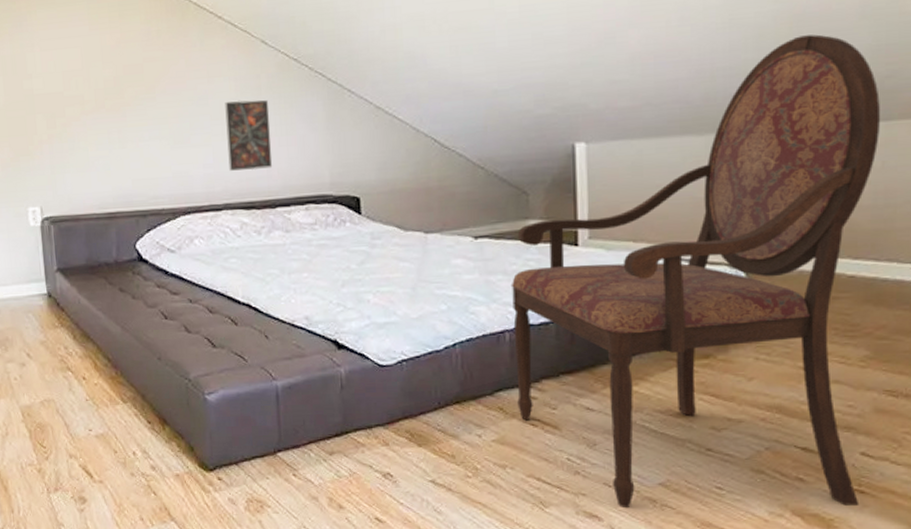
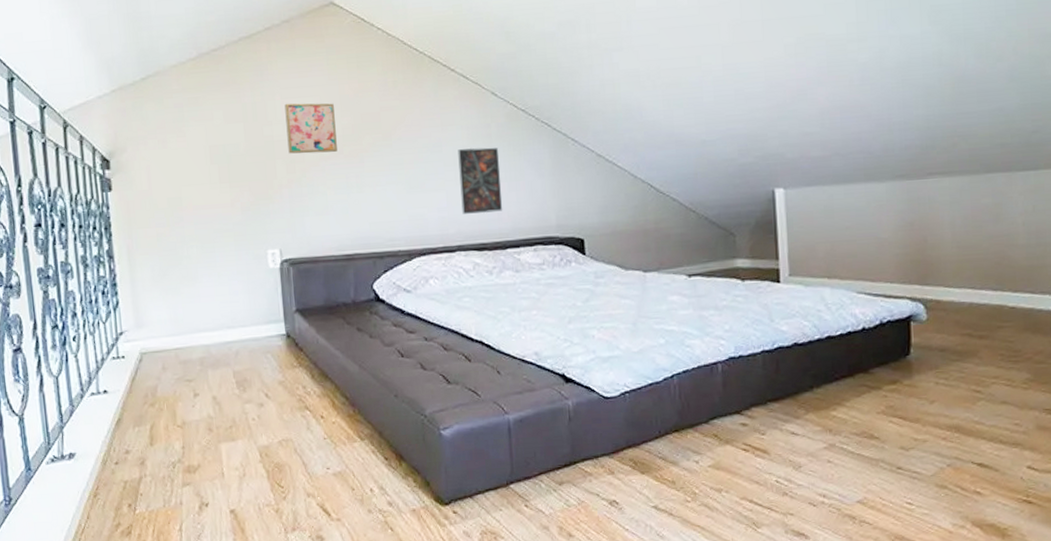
wall art: none [44,54,99,108] -> present [284,103,337,154]
armchair: present [510,34,880,509] -> none [721,94,1030,526]

